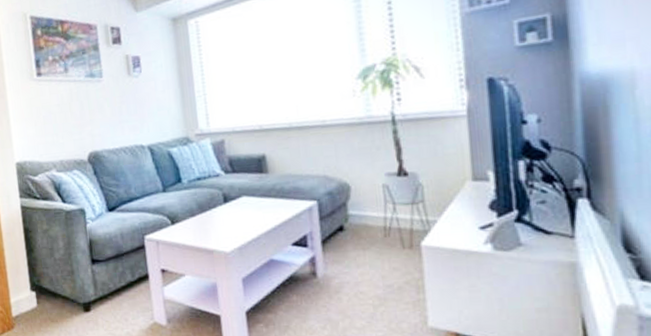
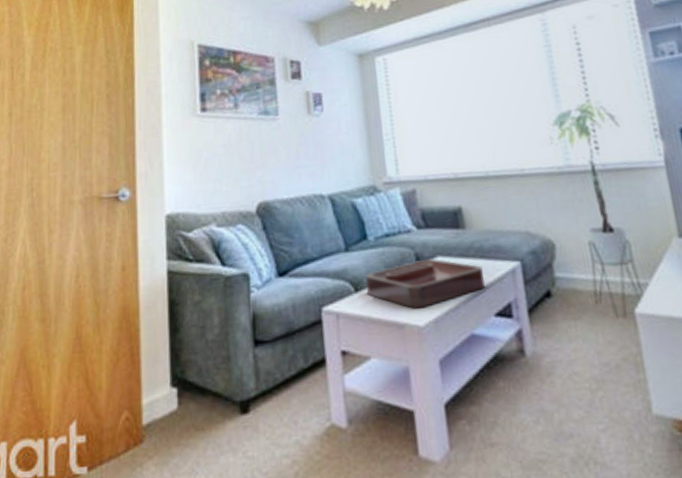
decorative tray: none [181,198,285,239] -> present [366,258,486,309]

